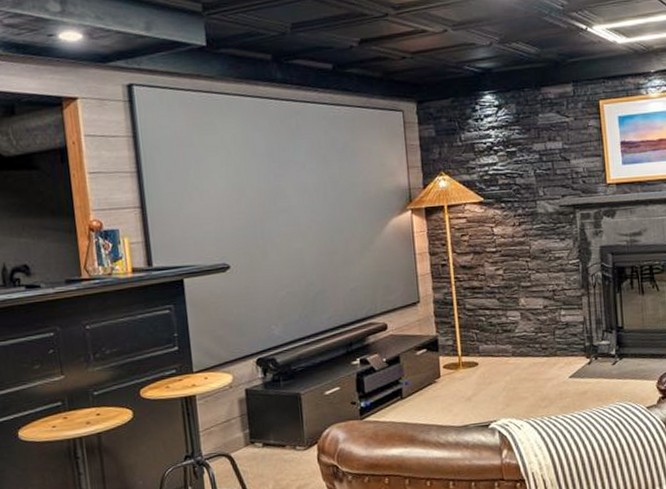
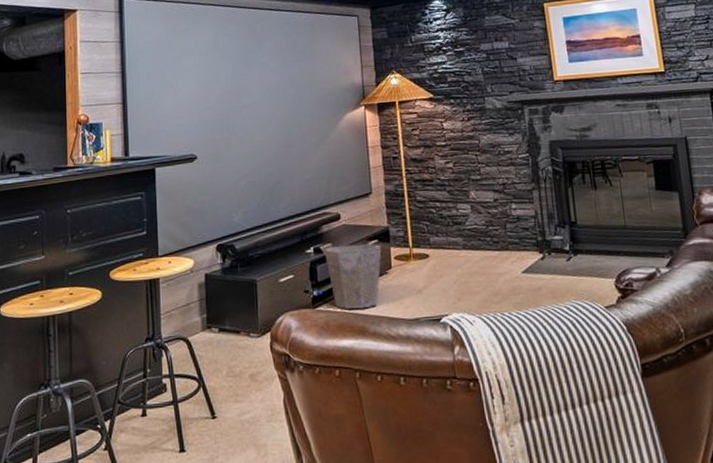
waste bin: none [371,353,430,419] -> present [324,244,382,309]

